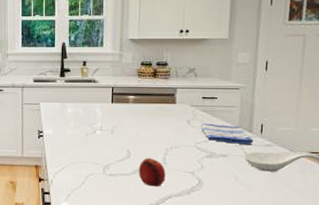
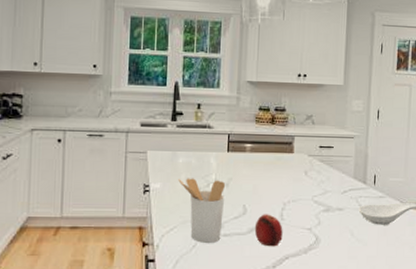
utensil holder: none [68,125,111,182] -> present [178,178,226,244]
dish towel: present [200,123,254,145] -> none [318,174,368,198]

